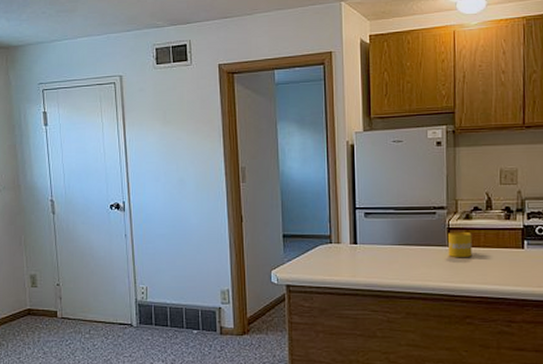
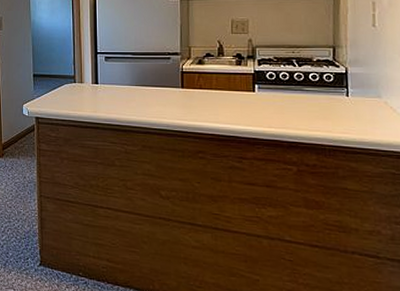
mug: present [447,231,473,258] -> none [181,75,205,99]

